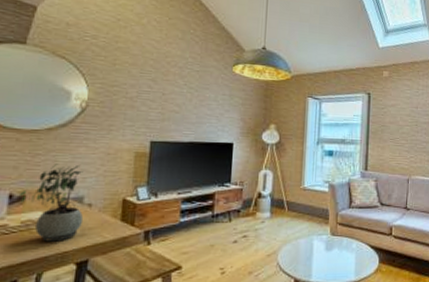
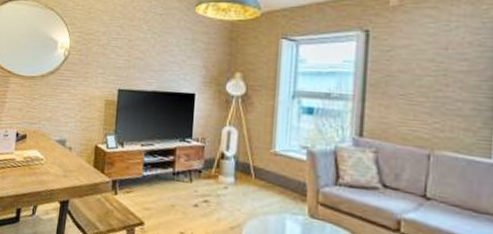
potted plant: present [18,163,84,242] -> none [22,107,66,179]

